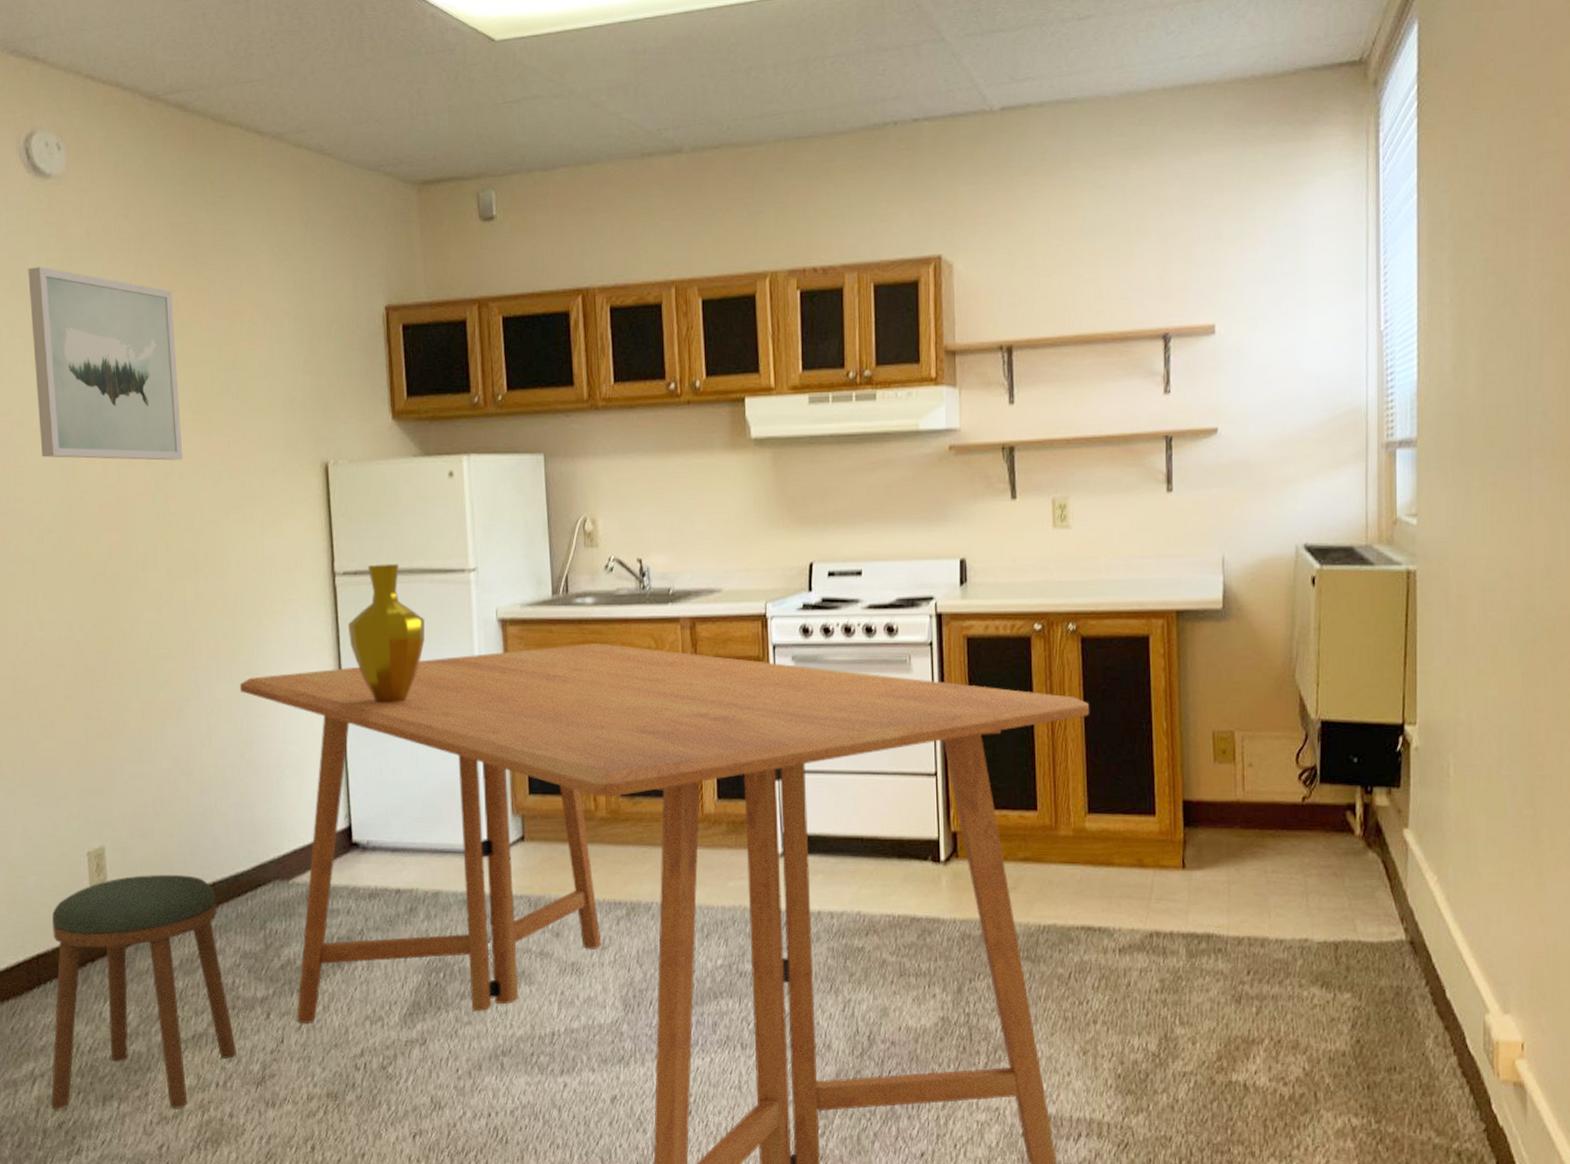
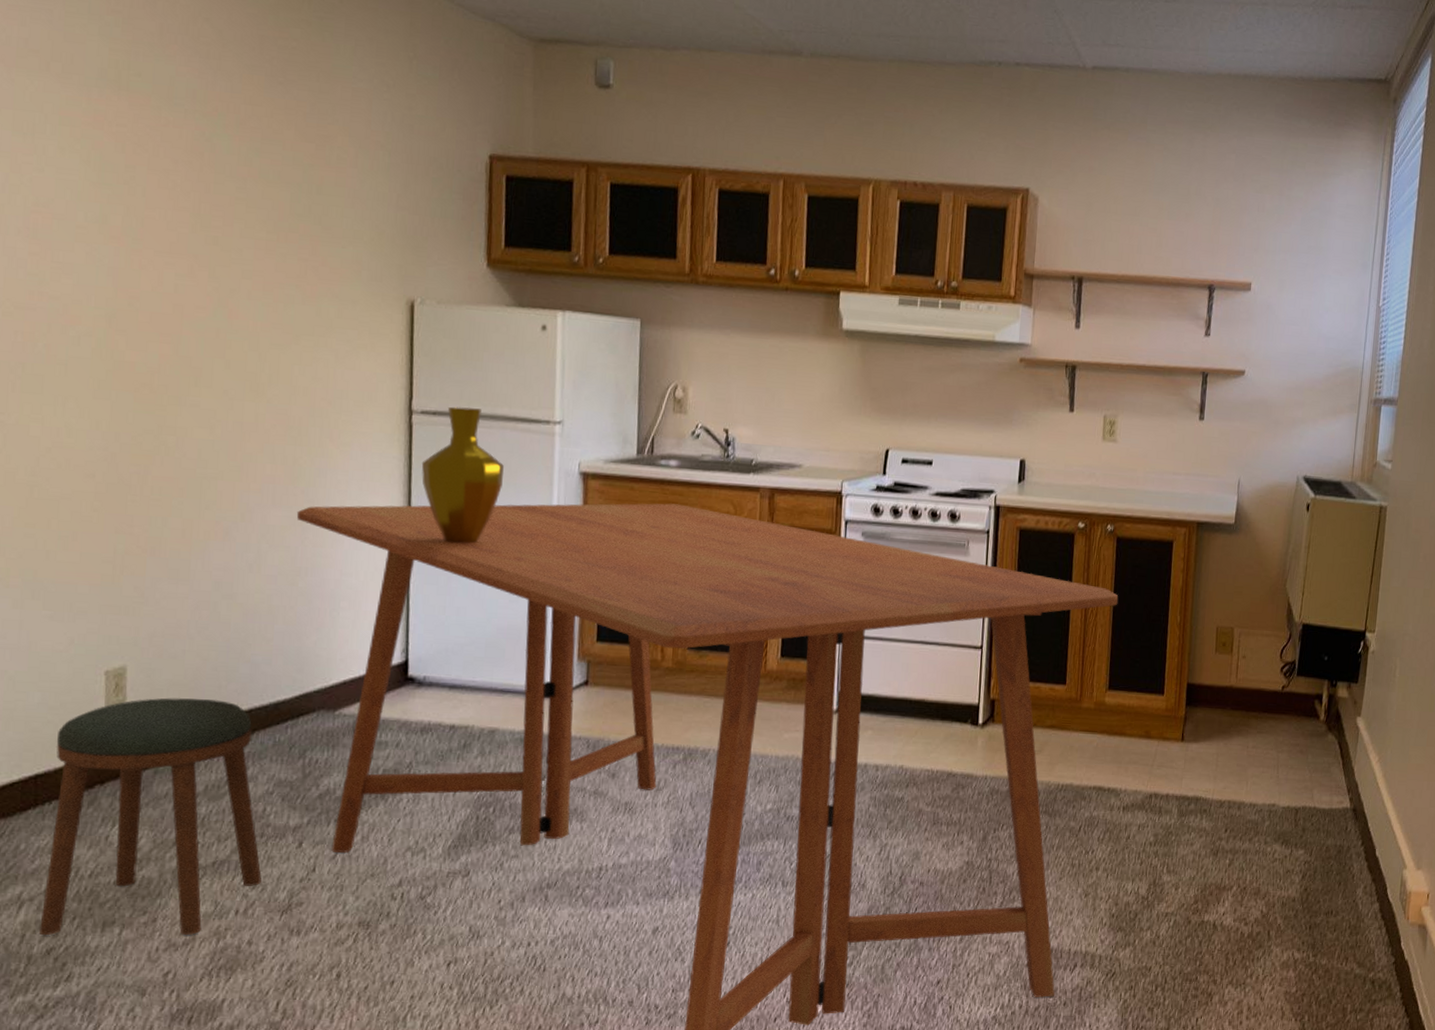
wall art: present [28,266,183,461] -> none [84,55,255,279]

